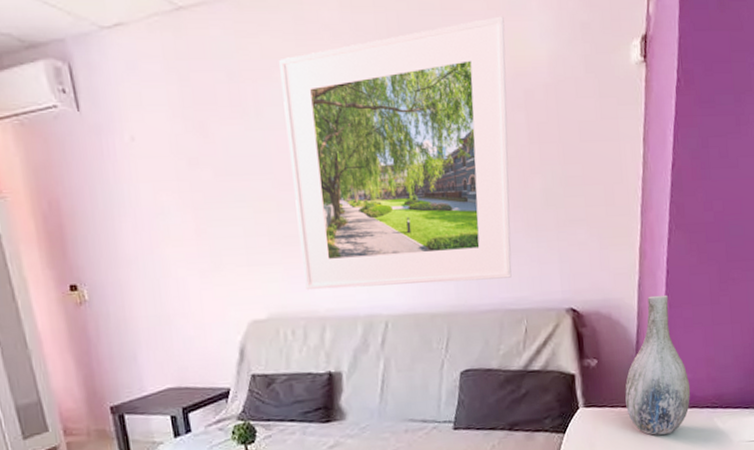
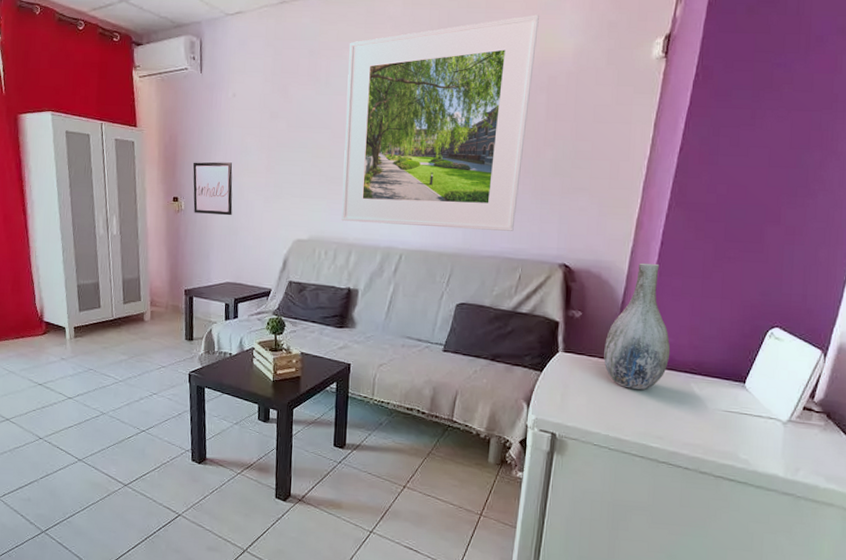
wall art: none [89,230,159,303] -> present [193,162,233,216]

